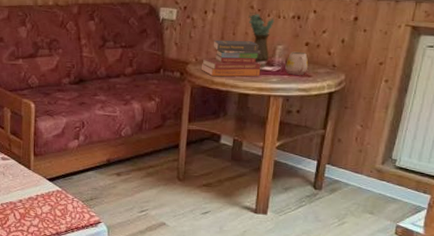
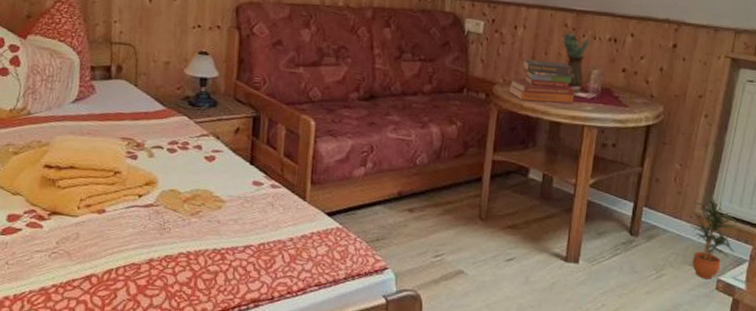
mug: present [285,51,309,75] -> none [600,77,626,104]
potted plant: none [370,152,418,226] -> present [690,196,739,280]

